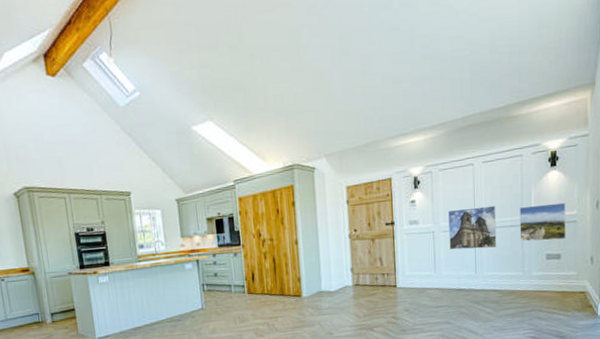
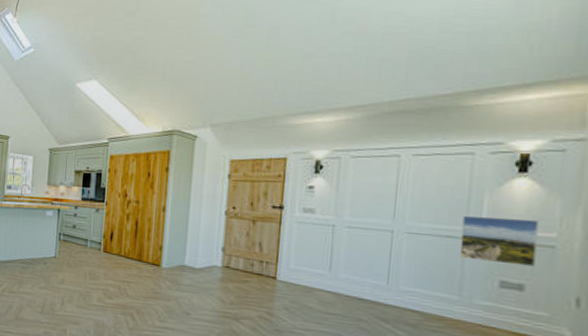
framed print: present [448,205,497,250] -> none [353,204,427,259]

